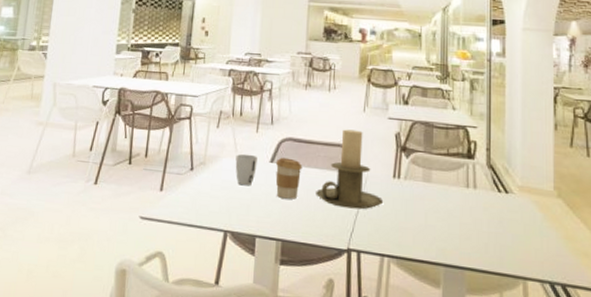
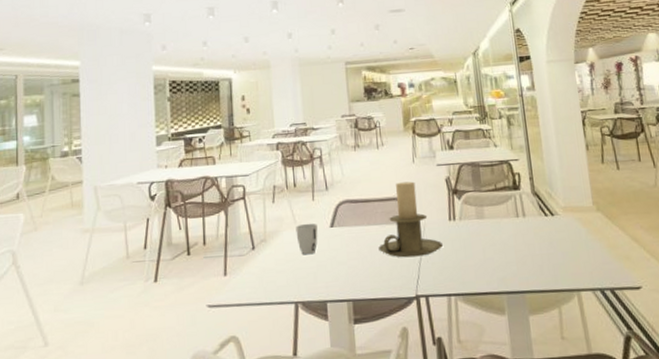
coffee cup: present [275,157,303,199] -> none [336,219,363,260]

